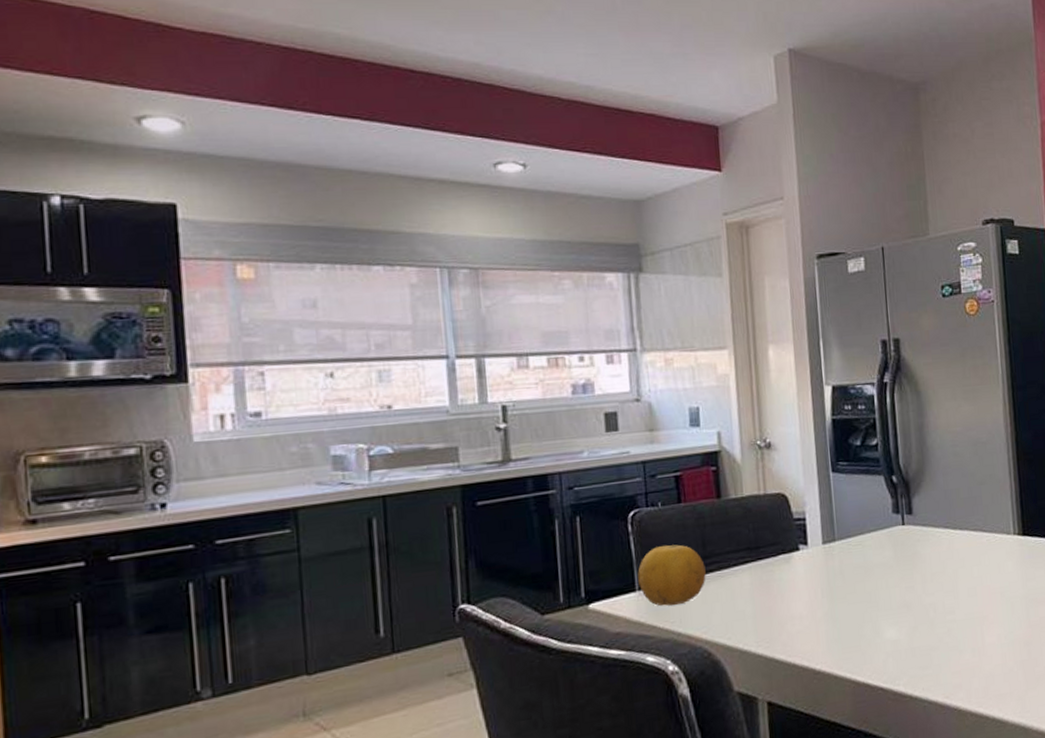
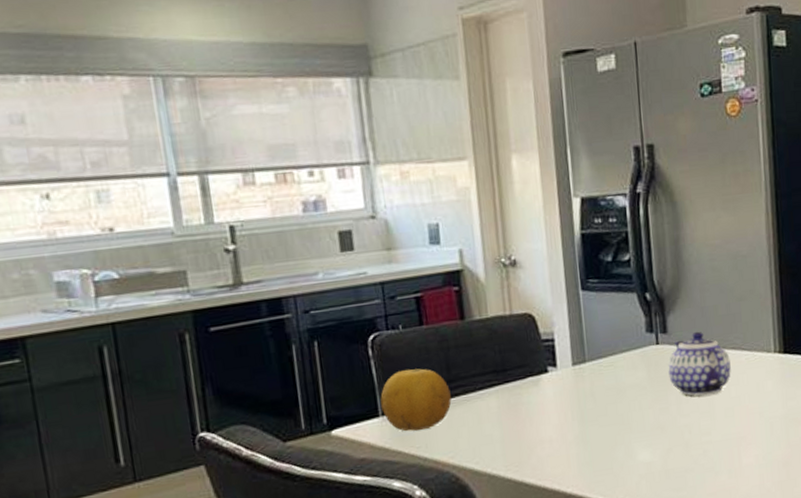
teapot: none [913,513,973,576] -> present [668,331,731,396]

